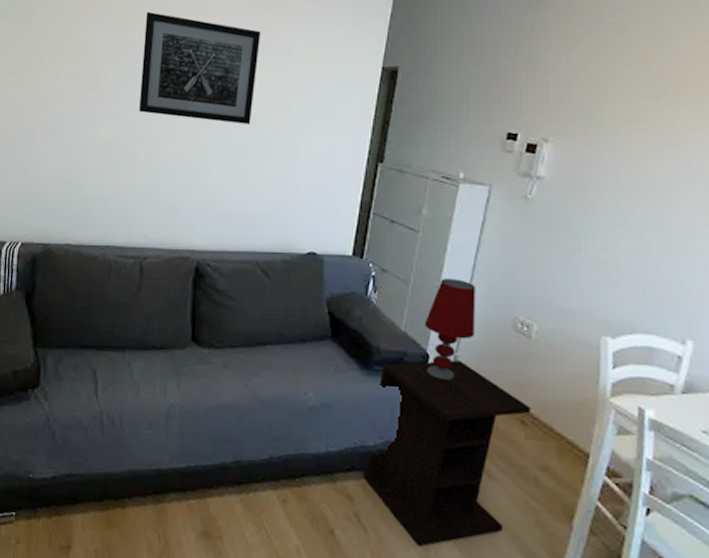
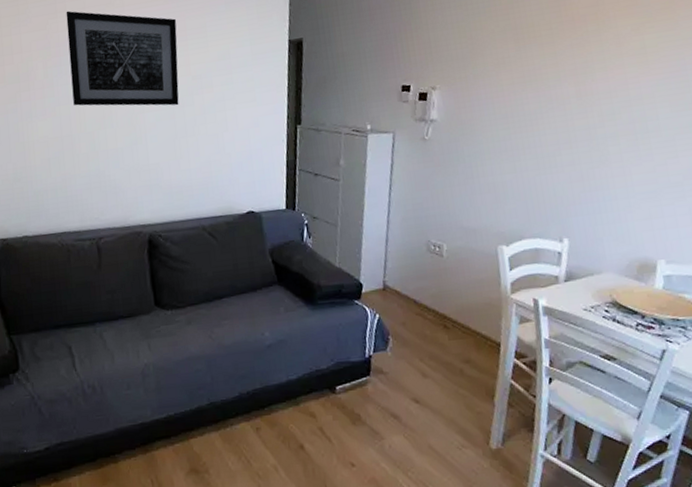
nightstand: present [363,360,531,546] -> none [321,284,451,444]
table lamp: present [424,279,476,380] -> none [354,216,398,303]

